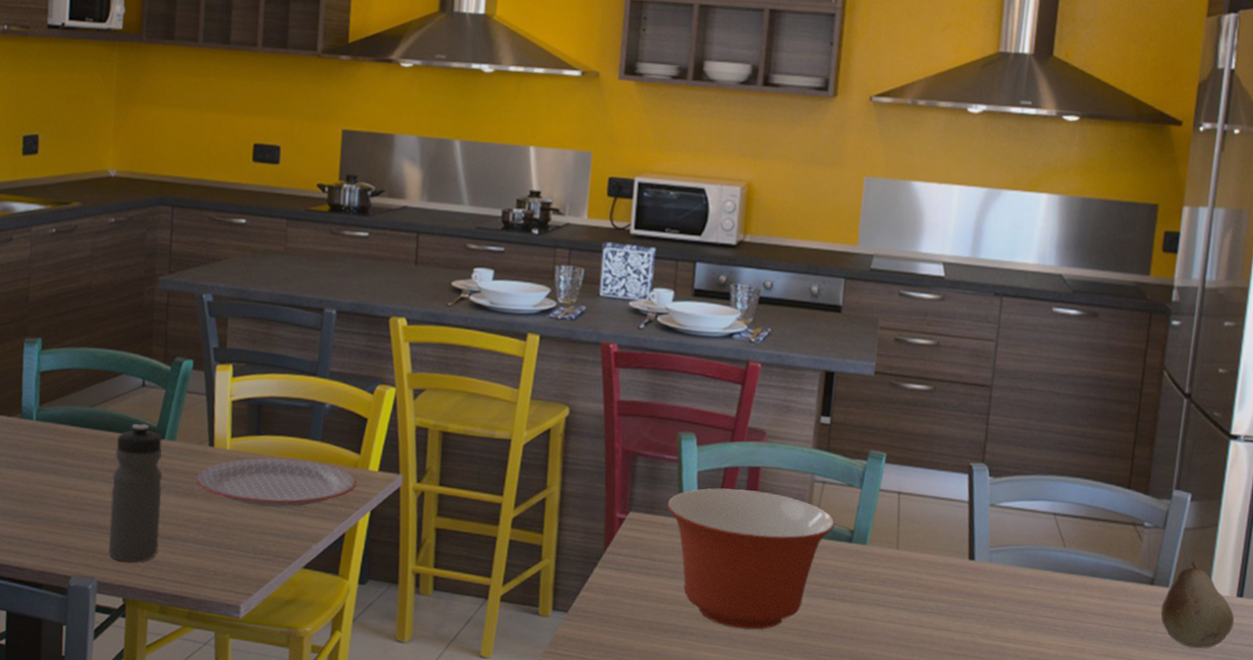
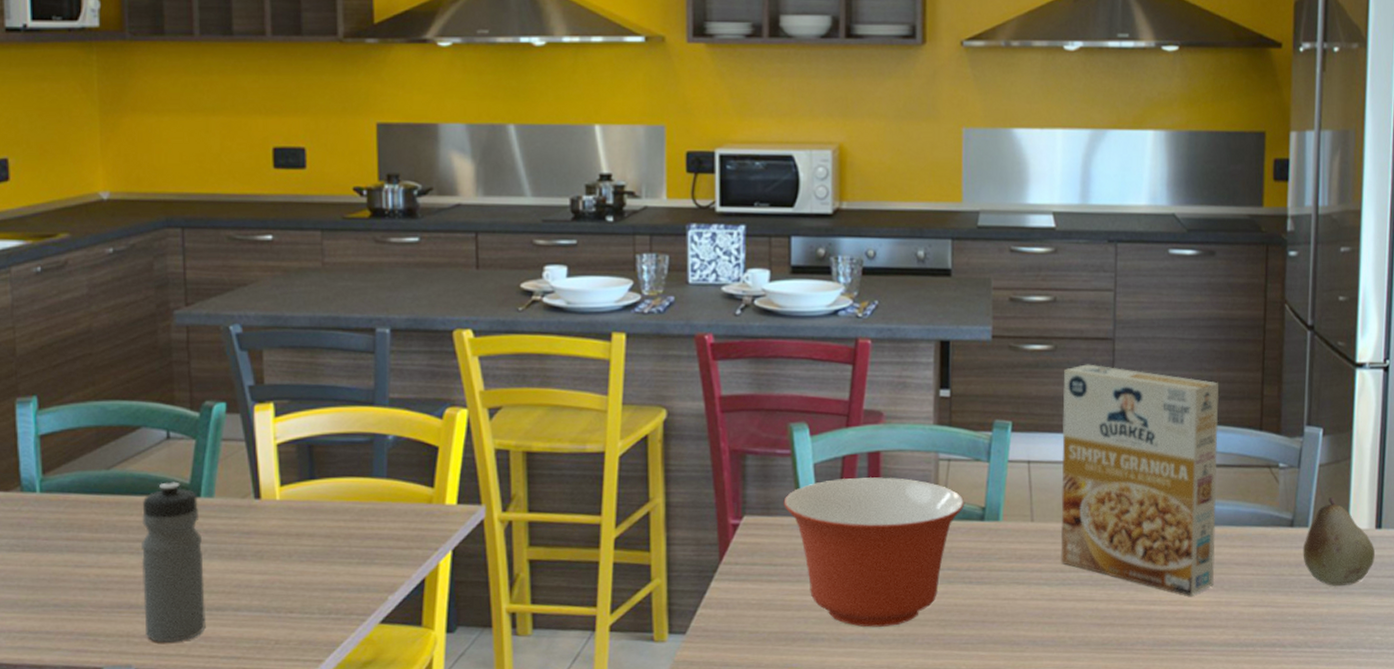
plate: present [195,457,357,508] -> none [242,501,434,560]
cereal box: none [920,407,1091,639] -> present [1060,364,1220,596]

